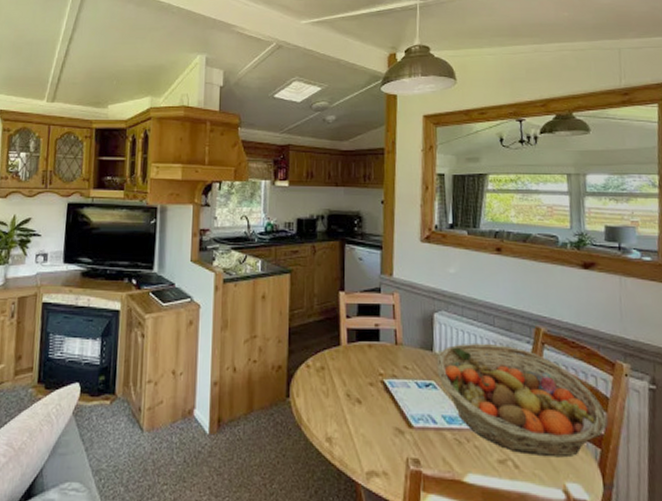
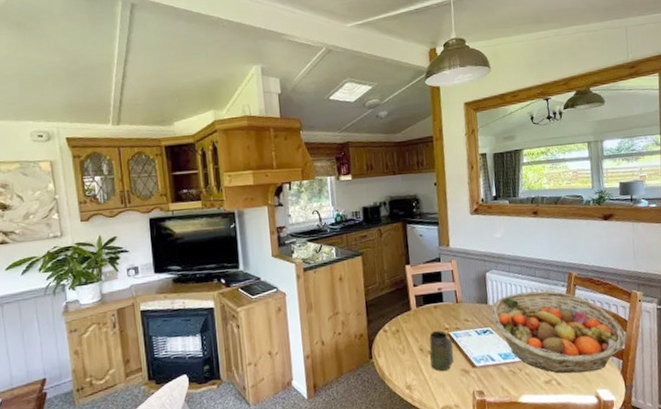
mug: none [358,376,387,427] -> present [429,331,454,372]

